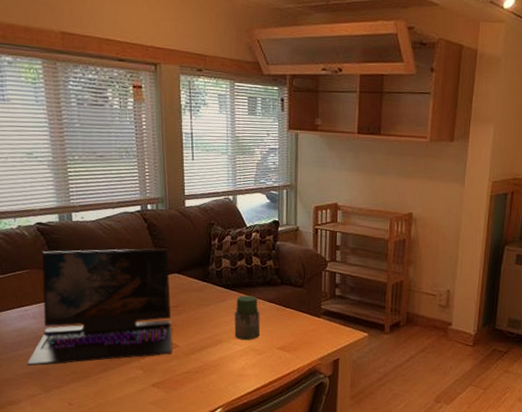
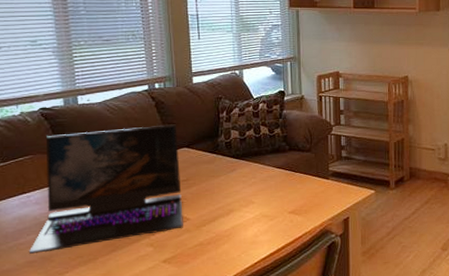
jar: present [234,295,260,340] -> none [245,163,270,207]

